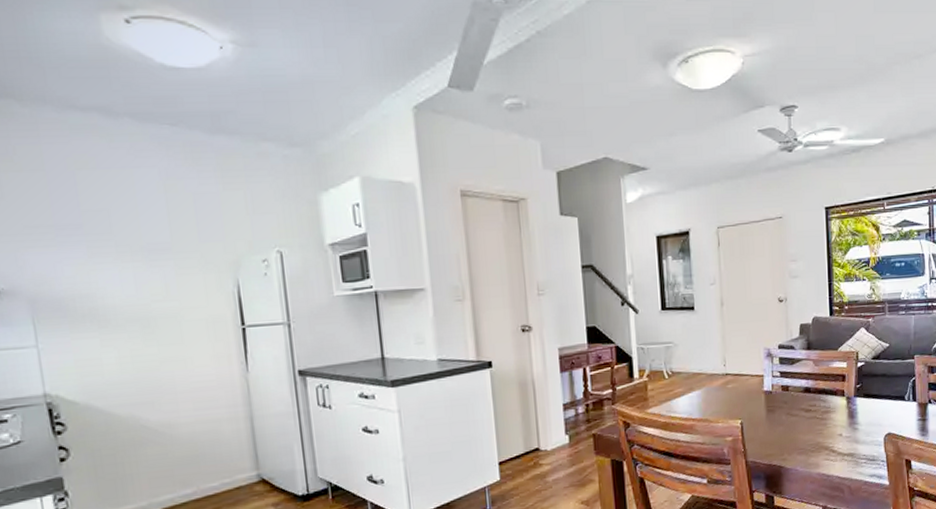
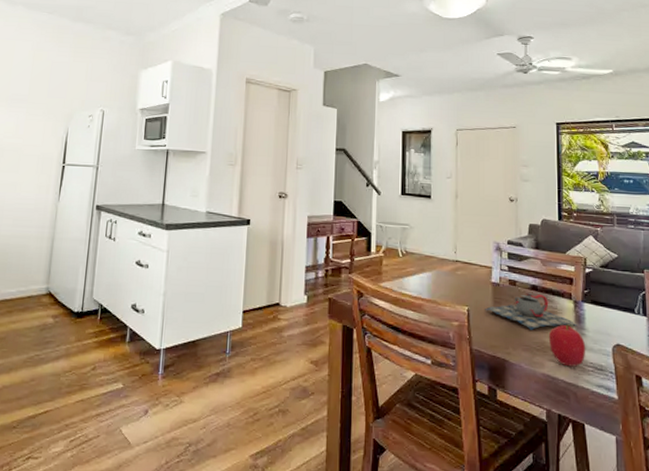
teapot: none [758,396,850,433] -> present [485,293,577,330]
fruit: none [822,421,859,463] -> present [548,324,586,367]

